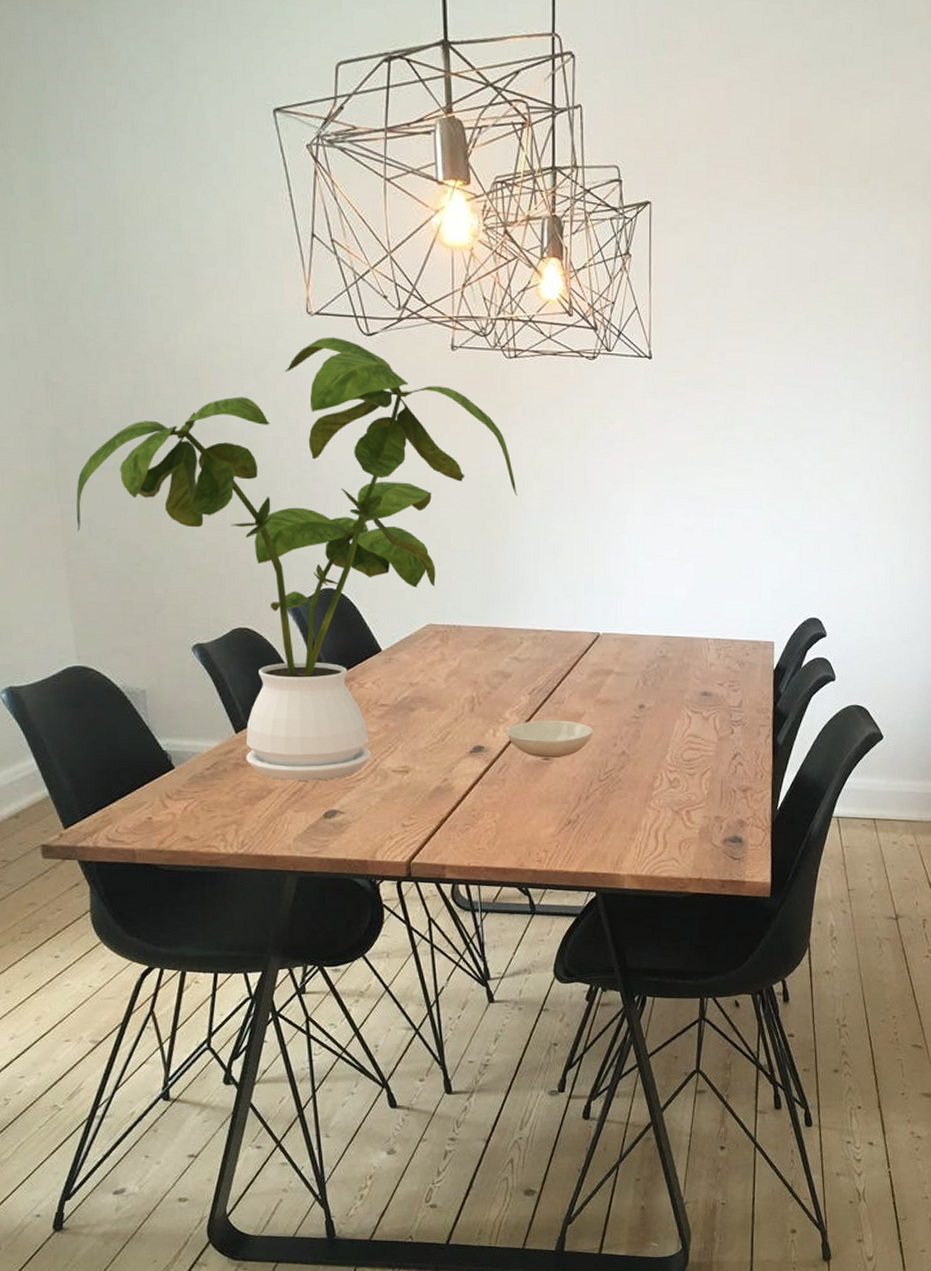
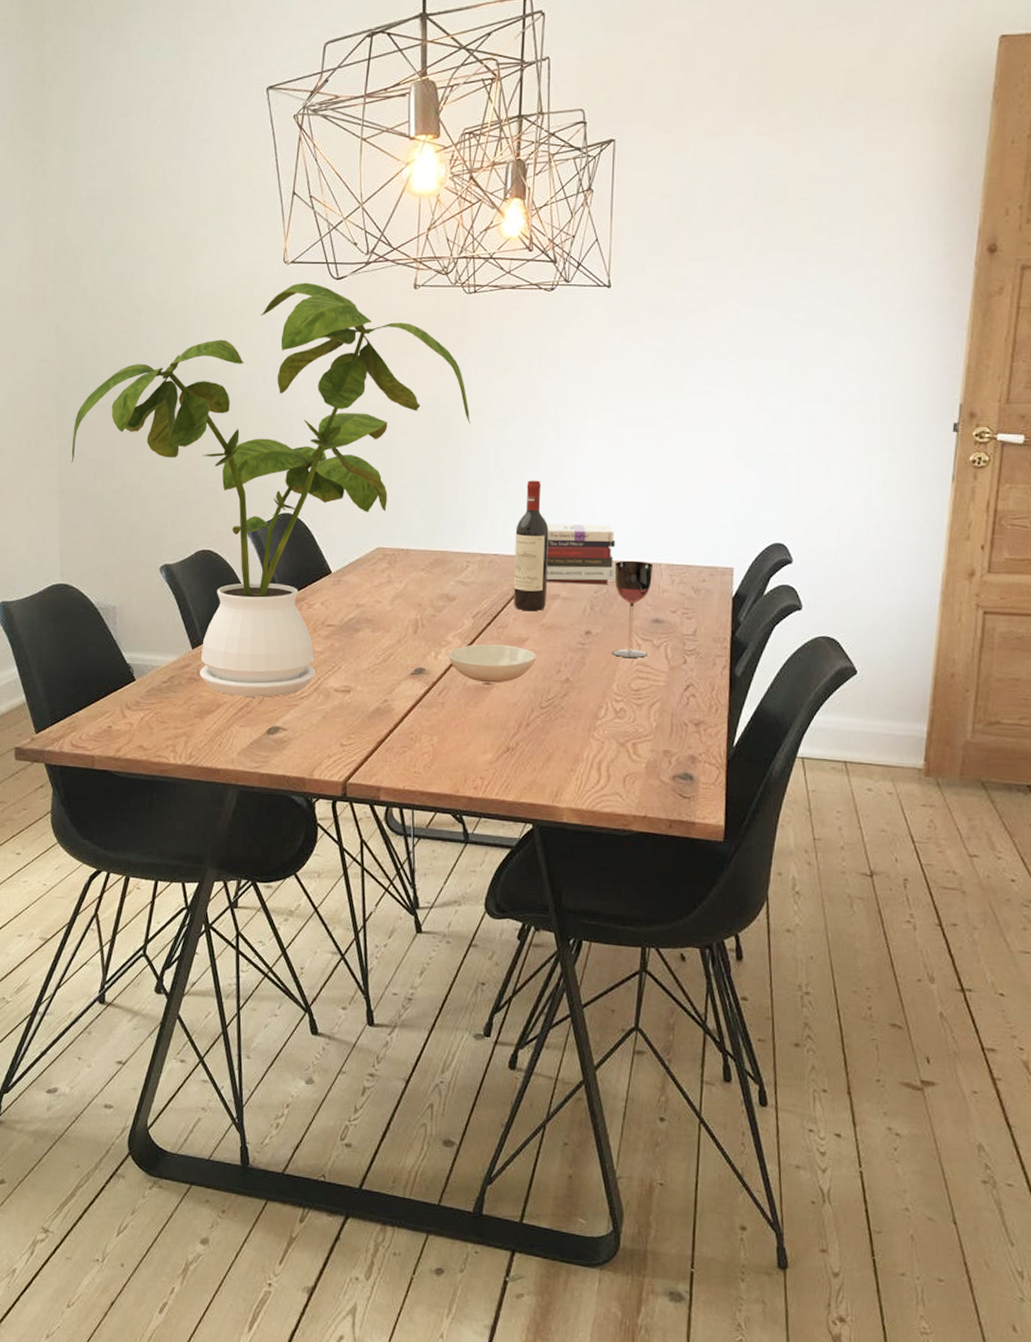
wine bottle: none [568,555,601,687] -> present [513,480,550,612]
books: none [598,599,667,660] -> present [546,524,617,585]
wineglass: none [664,635,701,729] -> present [612,560,654,658]

